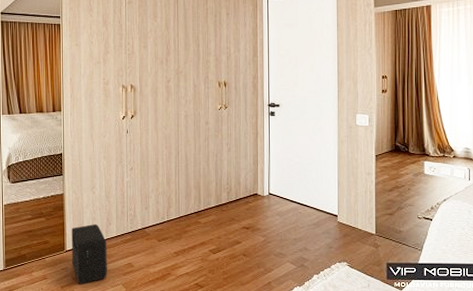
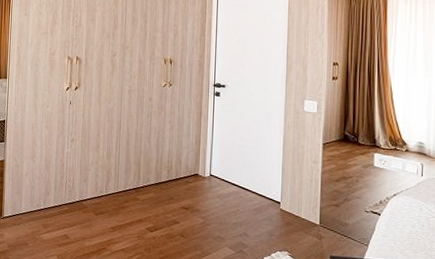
air purifier: present [72,224,107,285] -> none [8,192,44,252]

